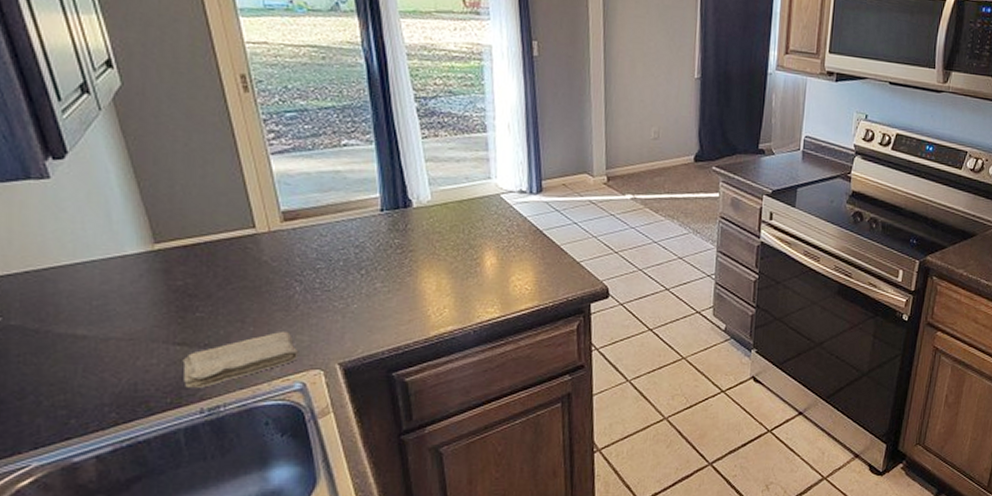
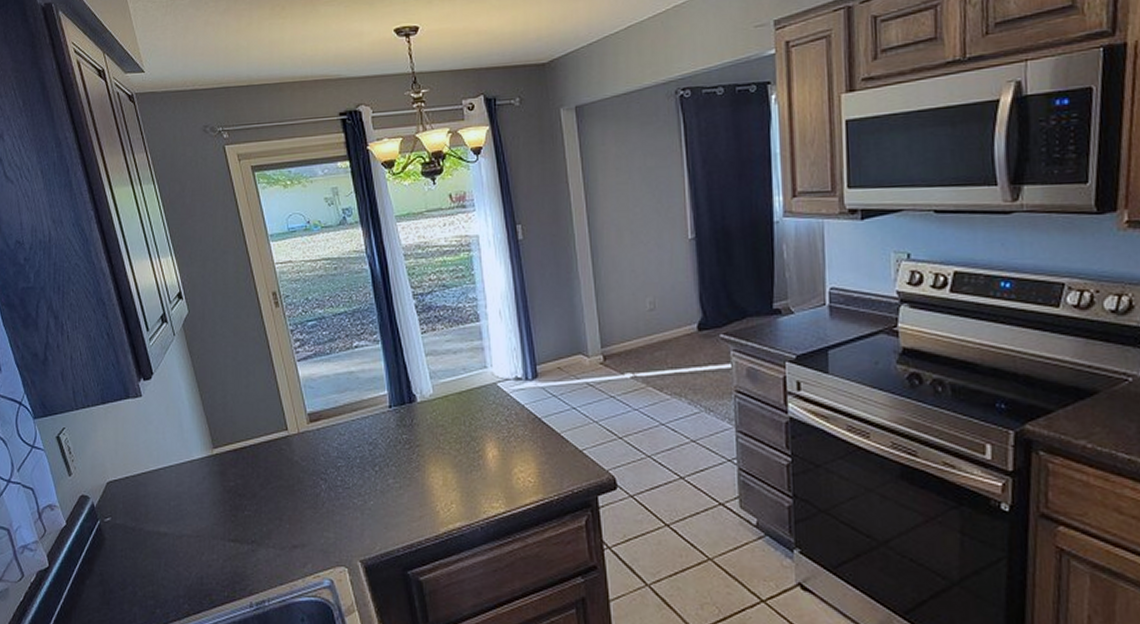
washcloth: present [182,330,299,388] -> none [235,528,327,583]

